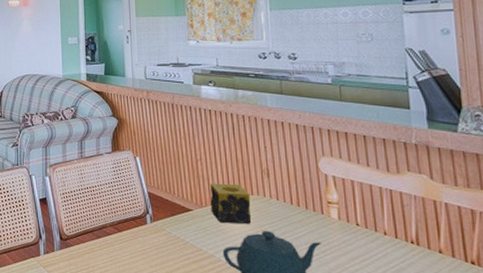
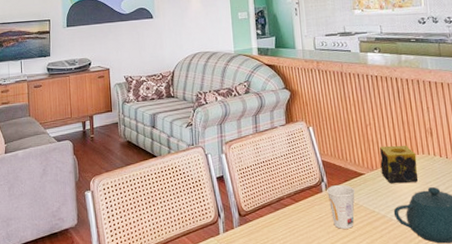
cup: none [152,219,182,265] -> present [327,185,355,229]

